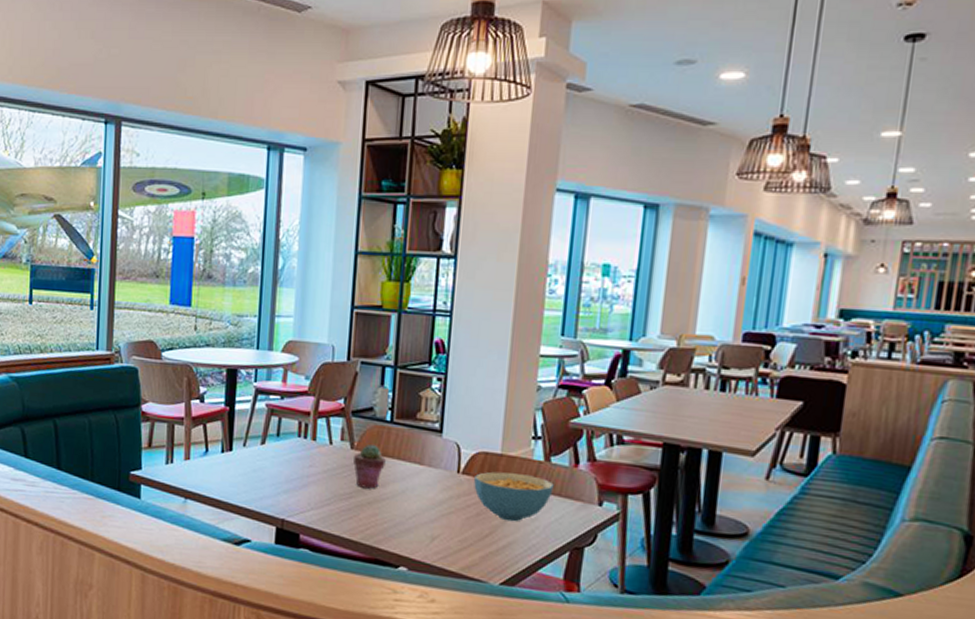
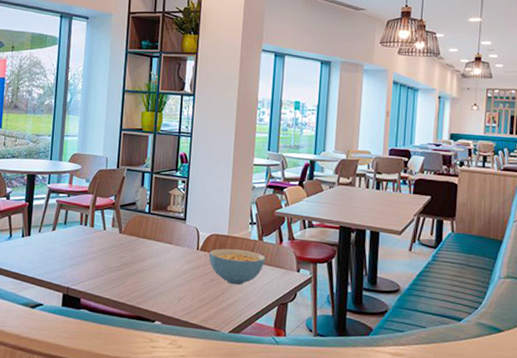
potted succulent: present [353,444,386,489] -> none [121,229,145,263]

